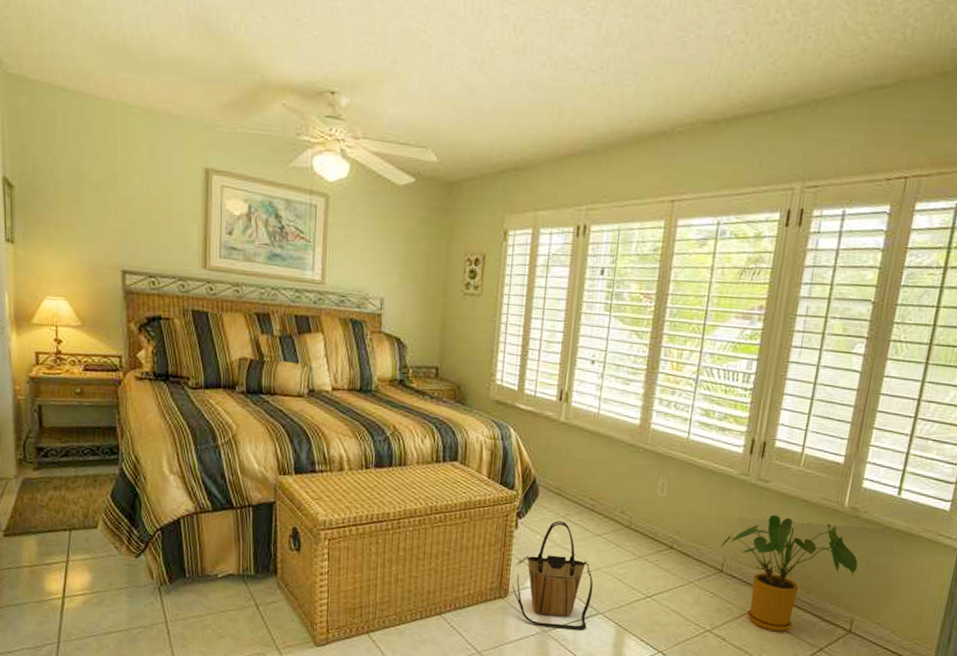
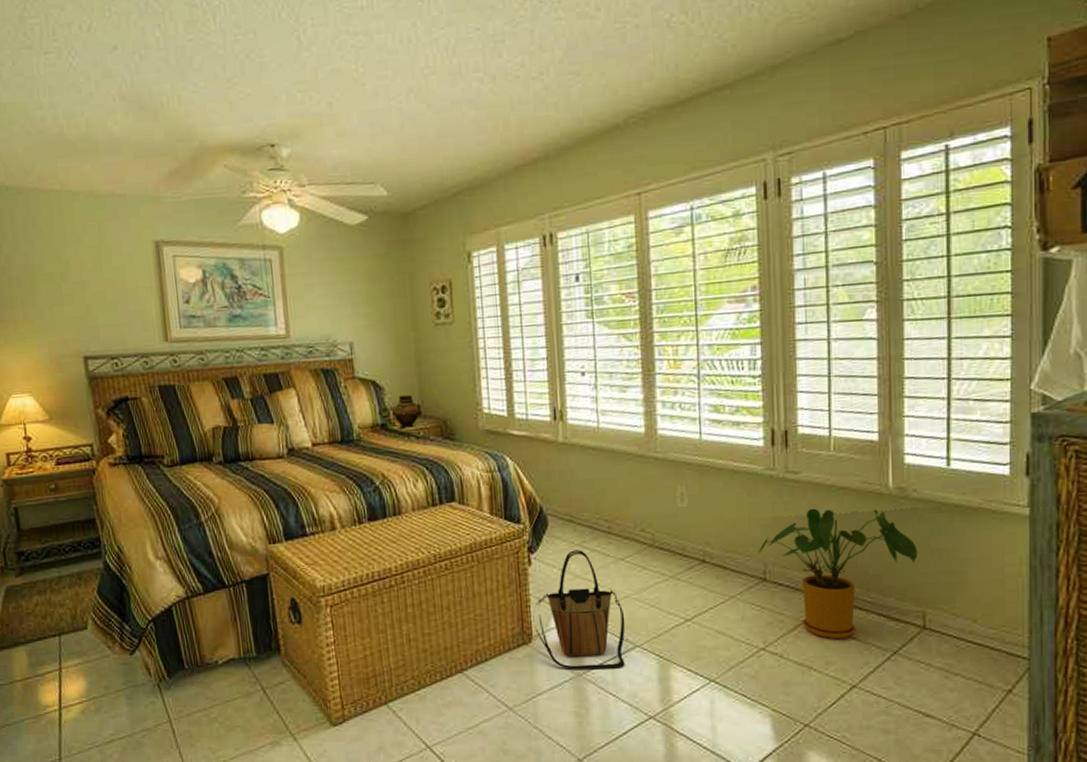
vase: none [410,355,440,388] -> present [391,394,422,429]

